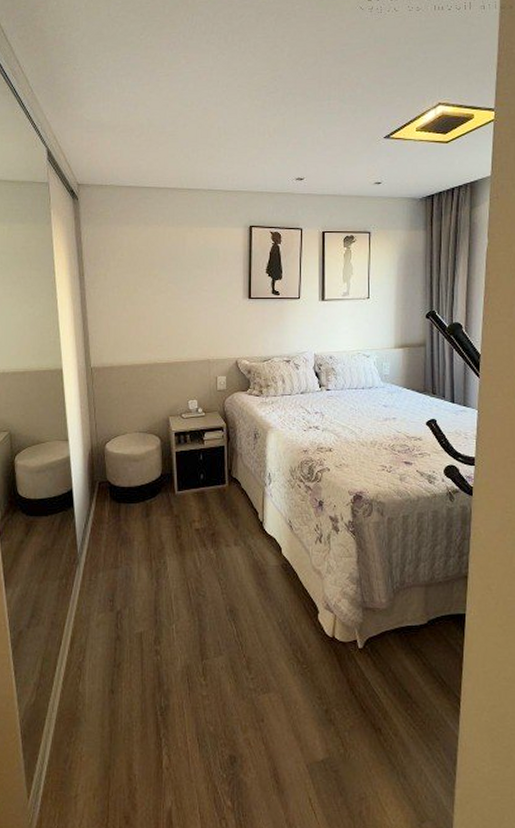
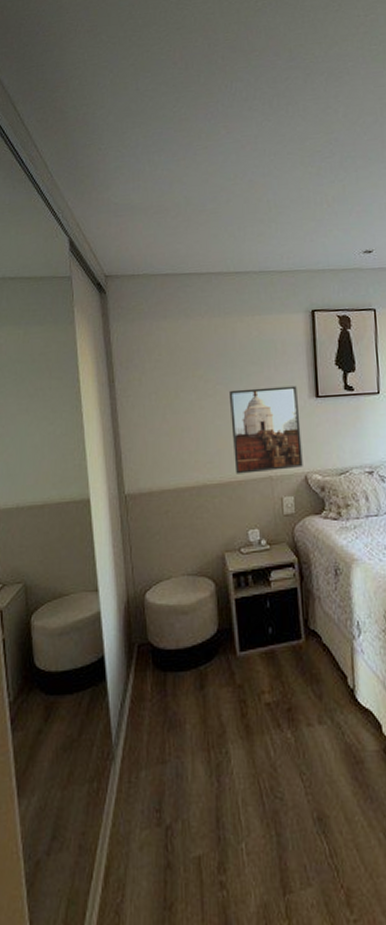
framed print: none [178,288,235,356] -> present [228,385,303,474]

